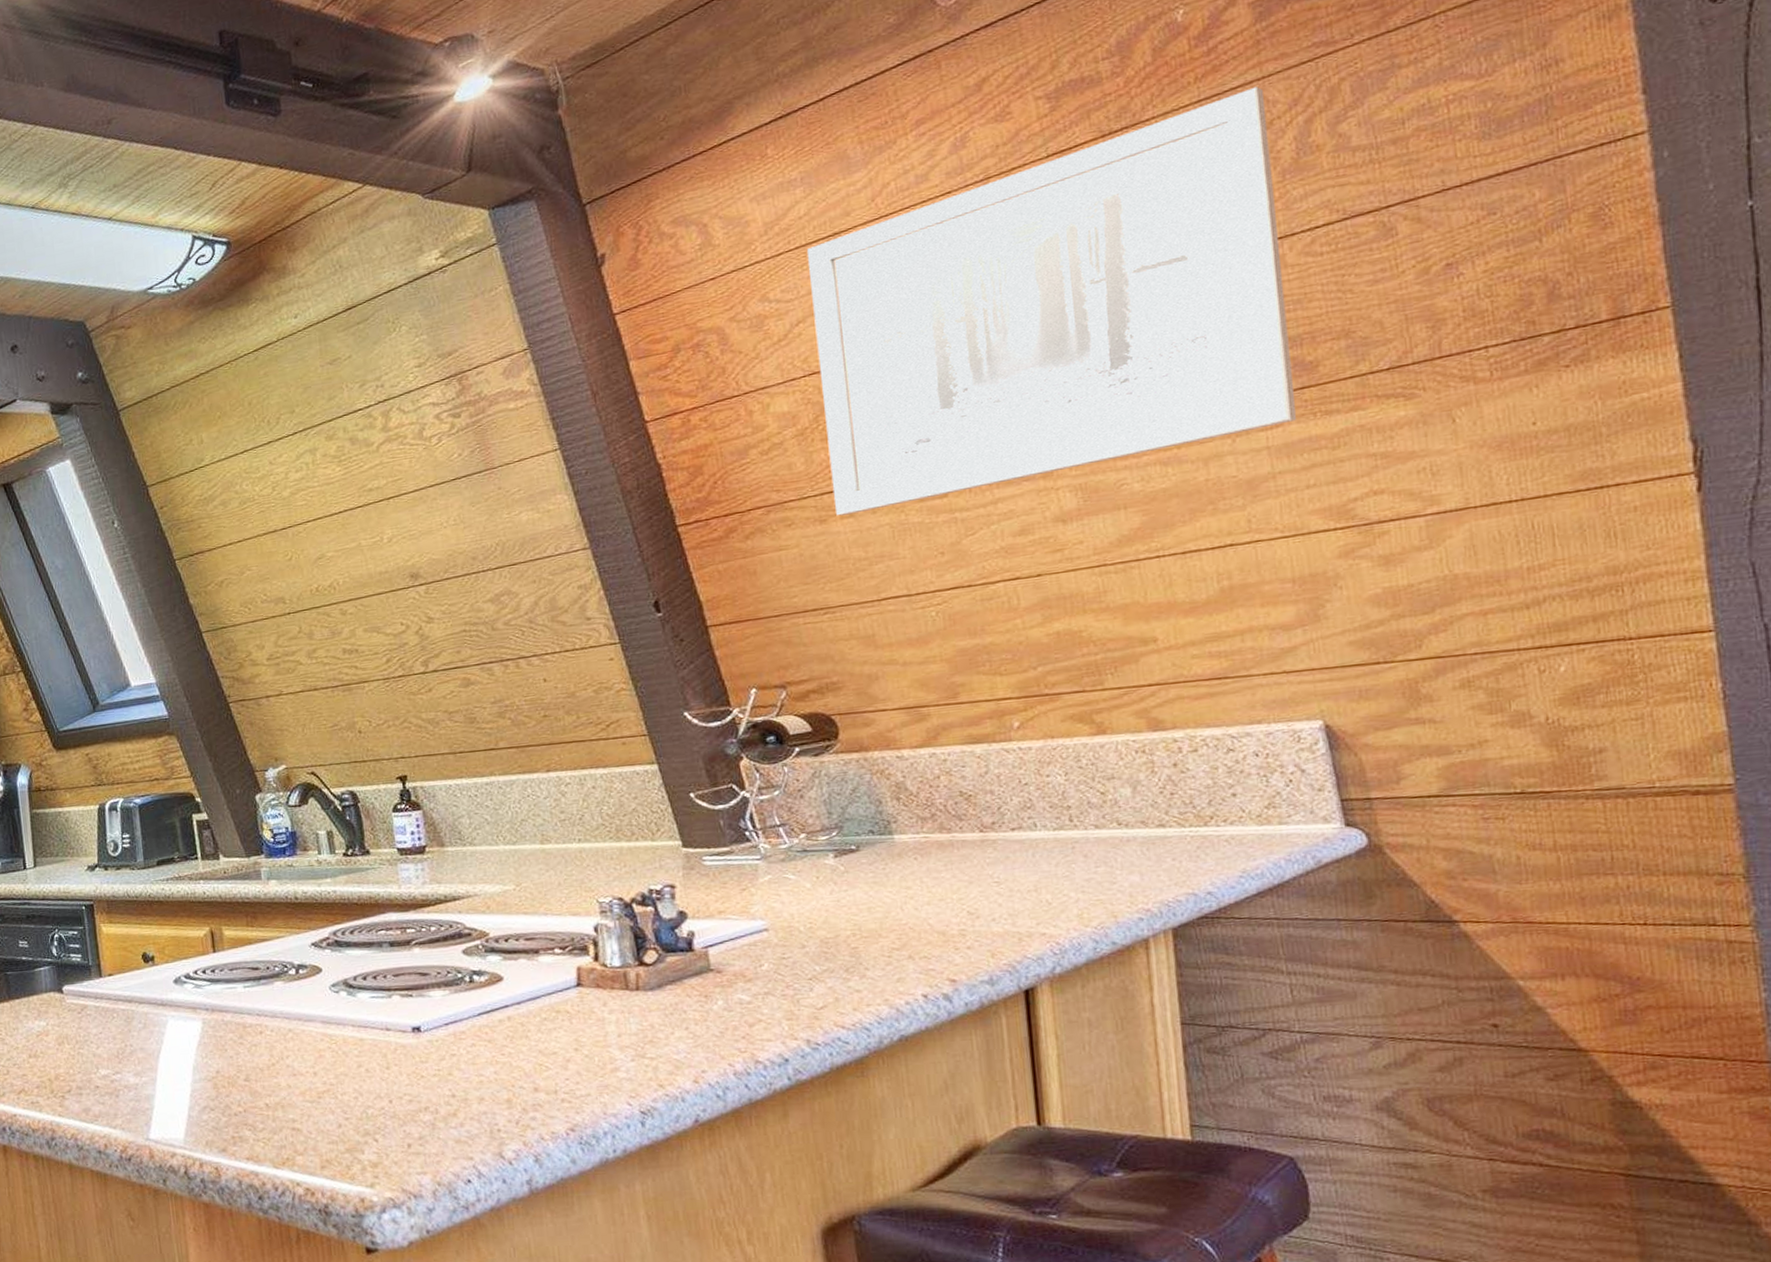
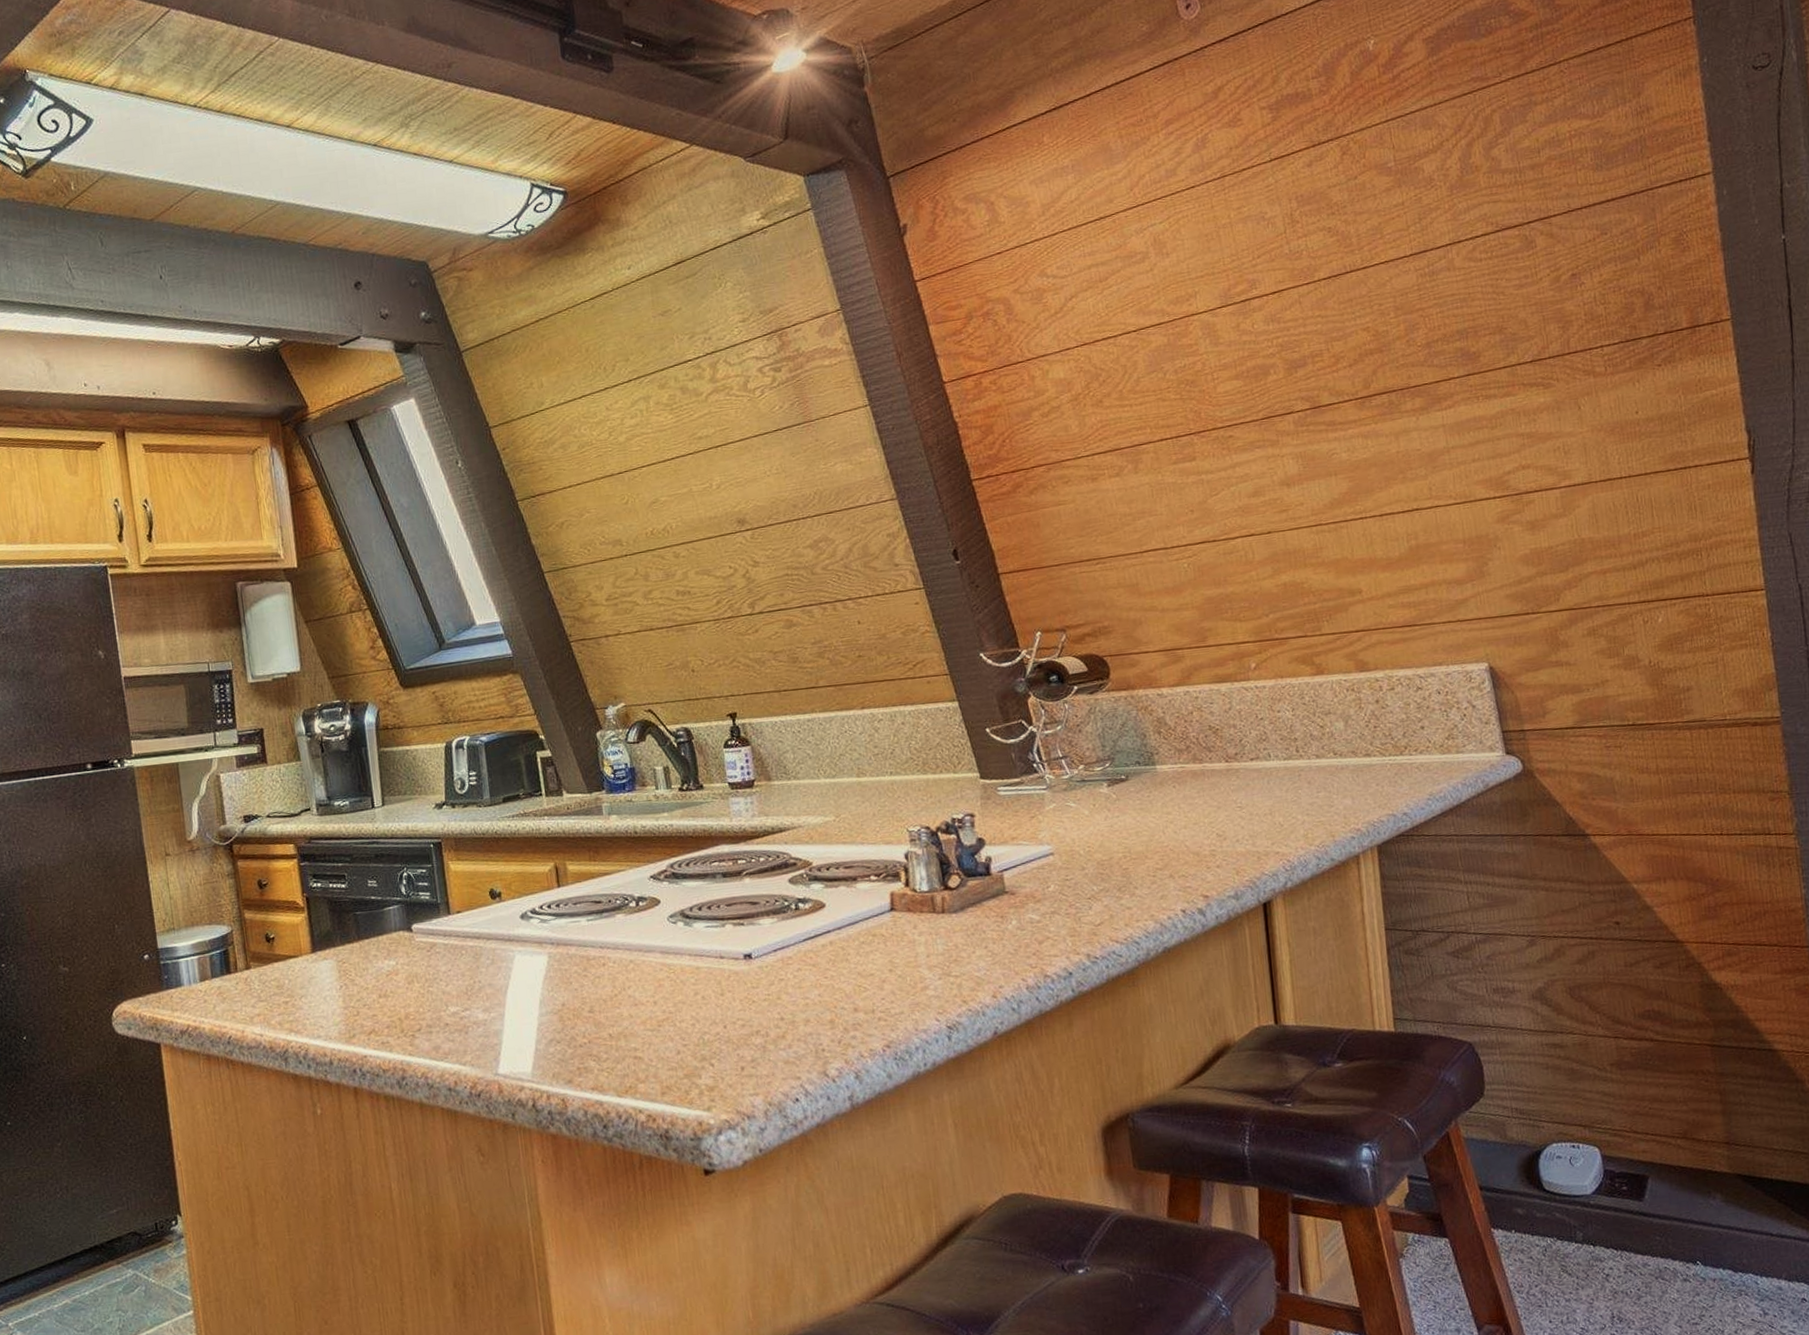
wall art: present [806,86,1297,516] -> none [1077,112,1465,475]

